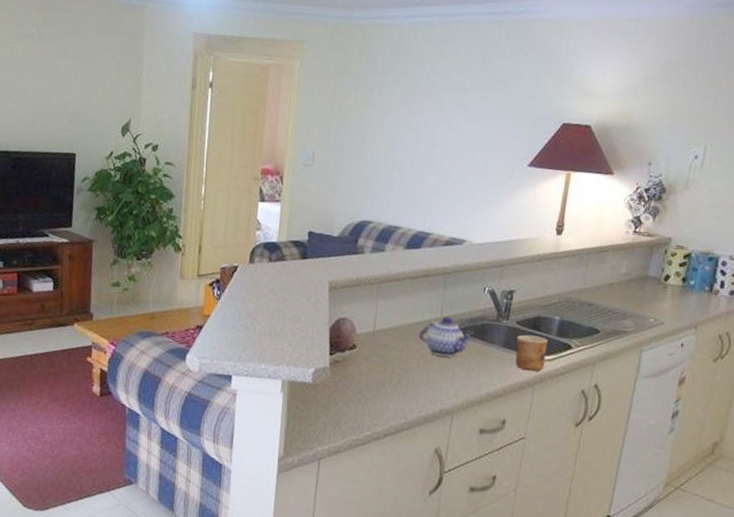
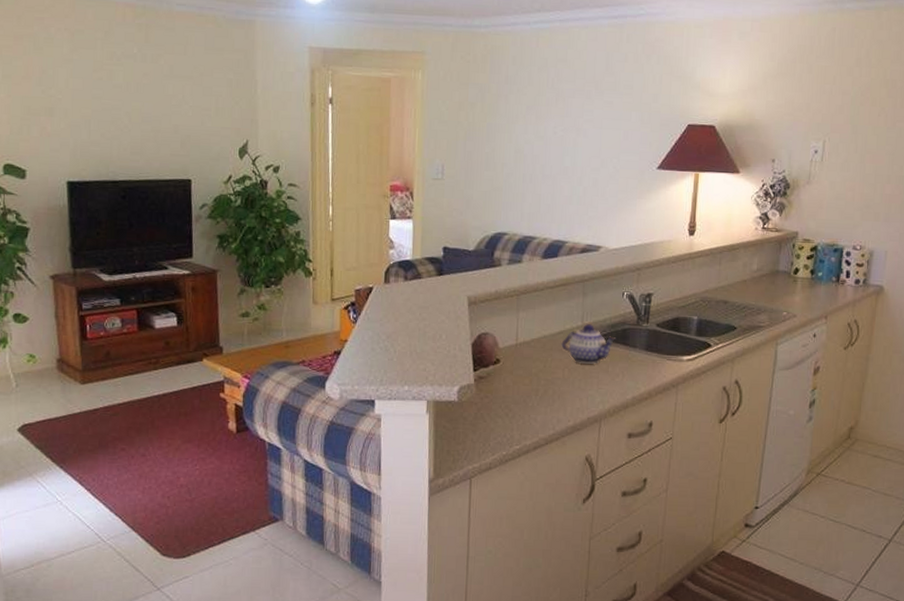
cup: present [515,334,548,372] -> none [657,336,688,373]

